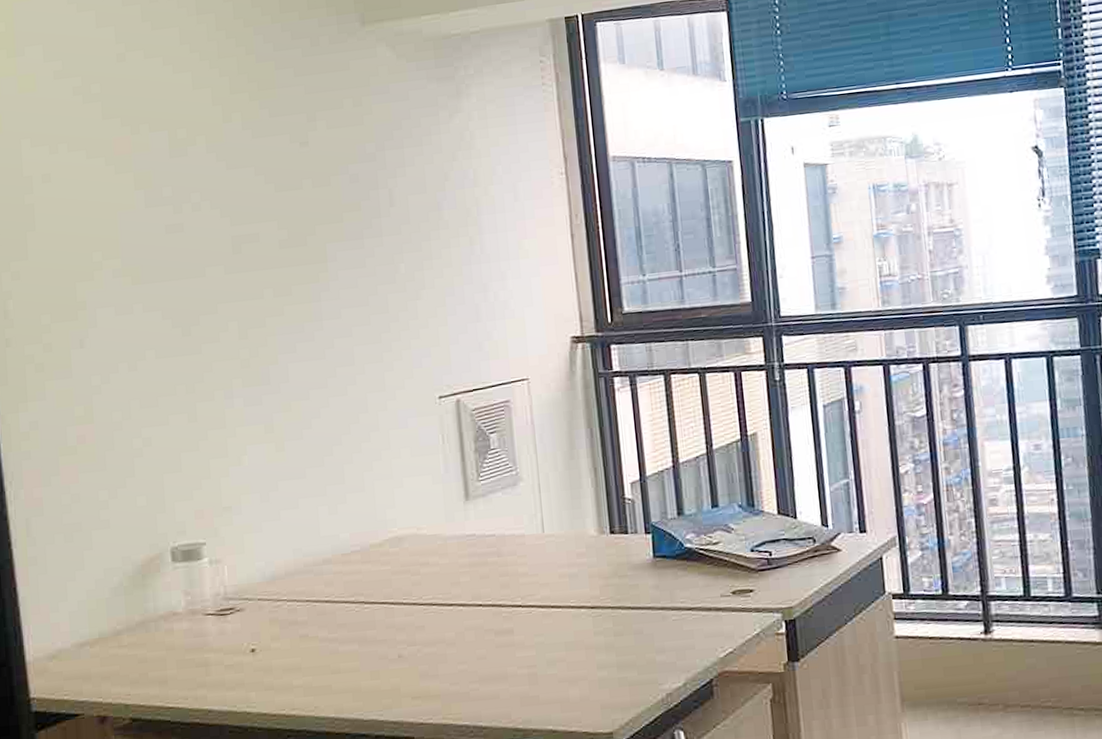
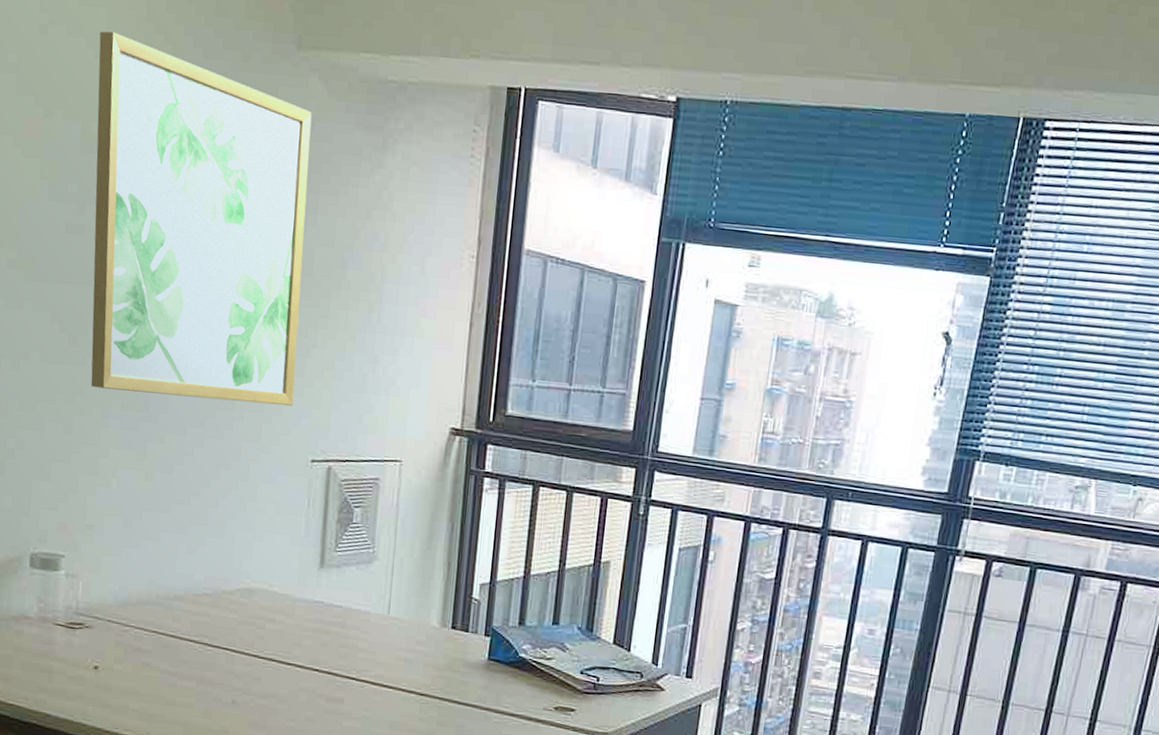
wall art: none [174,46,411,372] -> present [90,31,312,406]

